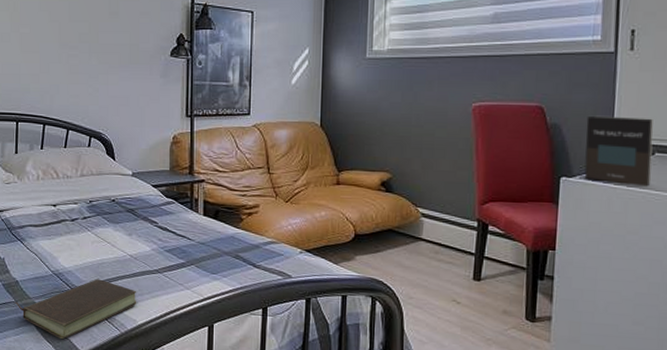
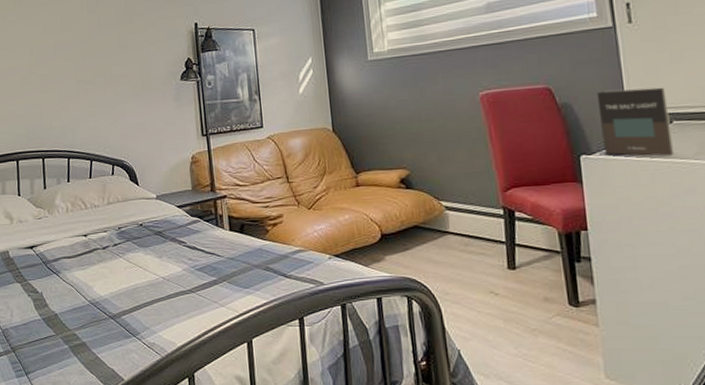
book: present [13,279,137,339] -> none [54,304,174,368]

